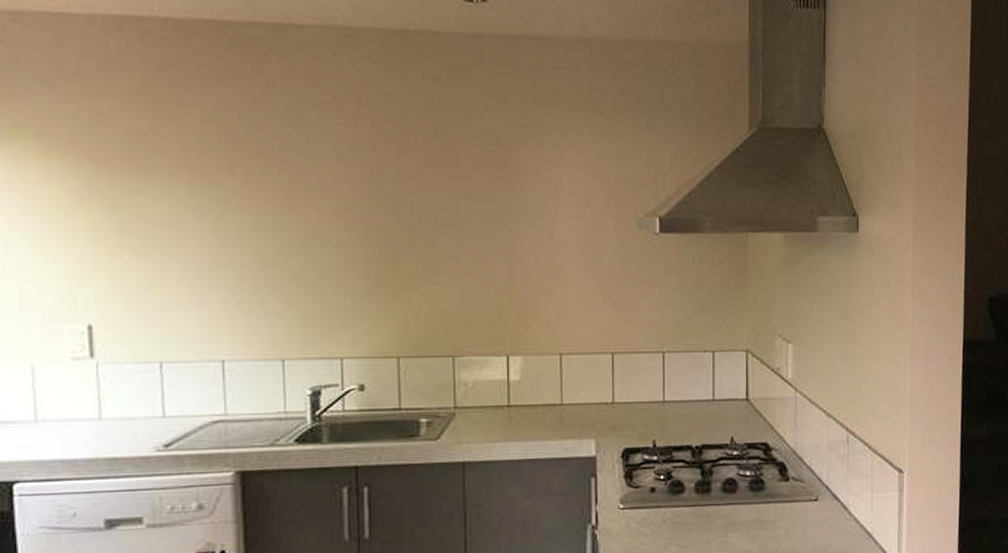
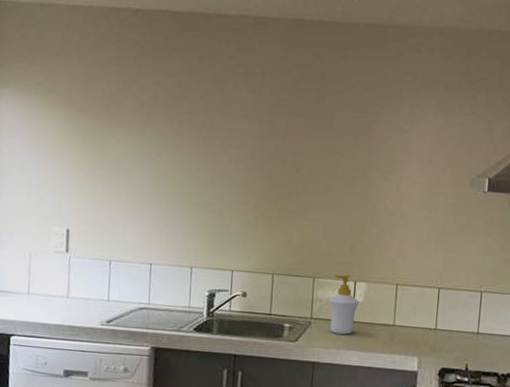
soap bottle: none [475,348,515,423] -> present [328,274,359,335]

